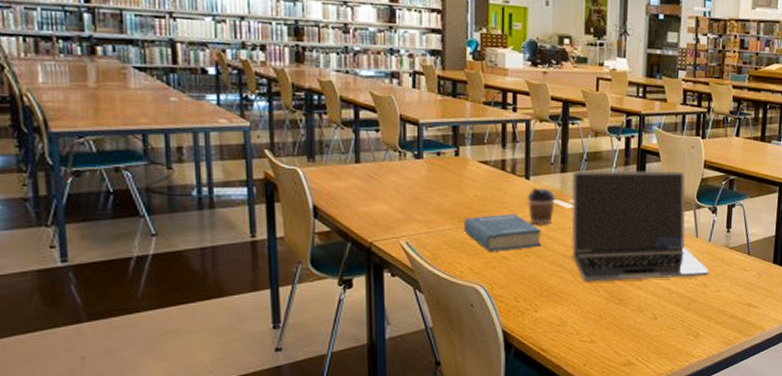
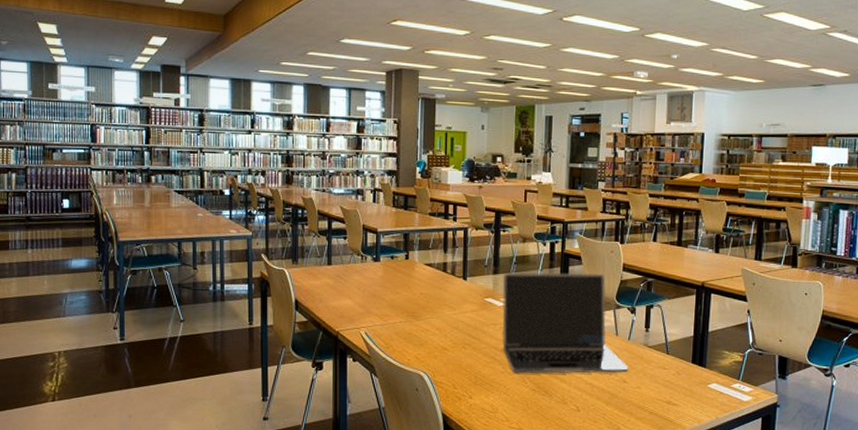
book: present [464,213,541,253] -> none [412,310,476,344]
coffee cup: present [527,188,555,225] -> none [464,287,488,321]

